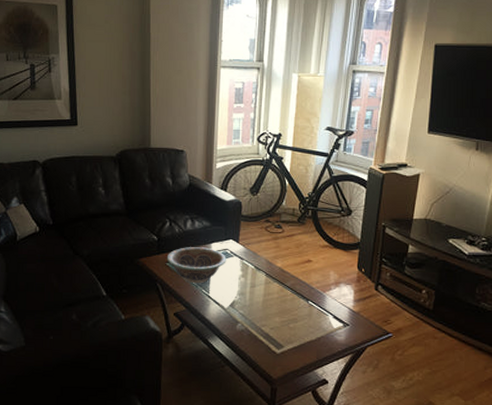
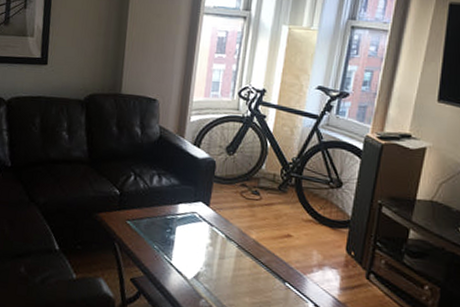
decorative bowl: present [166,247,226,284] -> none [127,205,194,248]

